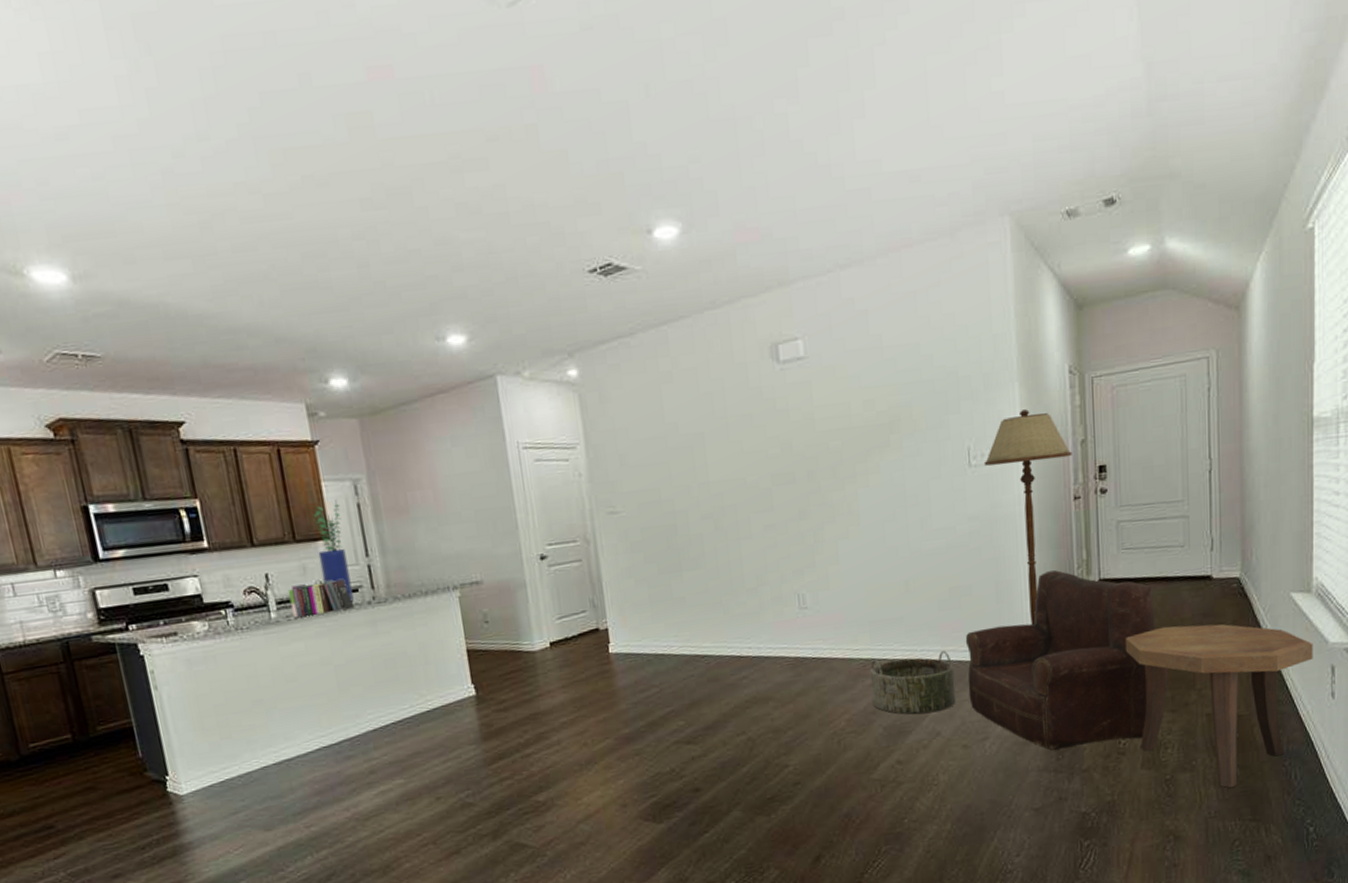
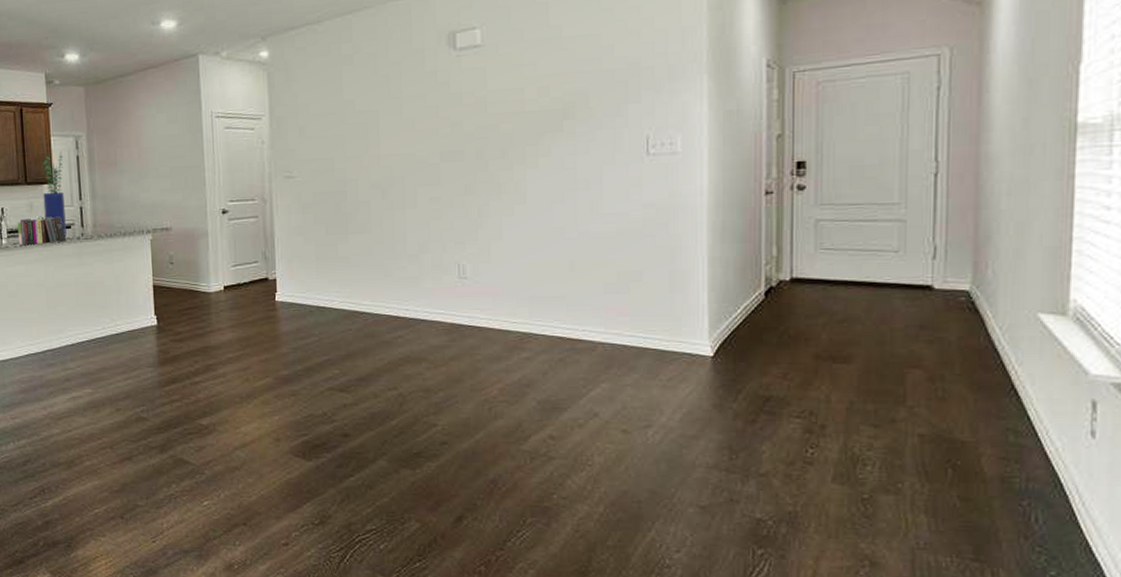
basket: present [870,651,956,715] -> none [526,333,618,393]
armchair: present [965,570,1155,750] -> none [632,265,858,450]
floor lamp: present [984,409,1072,625] -> none [663,101,766,317]
side table: present [1125,623,1313,788] -> none [818,334,1068,520]

